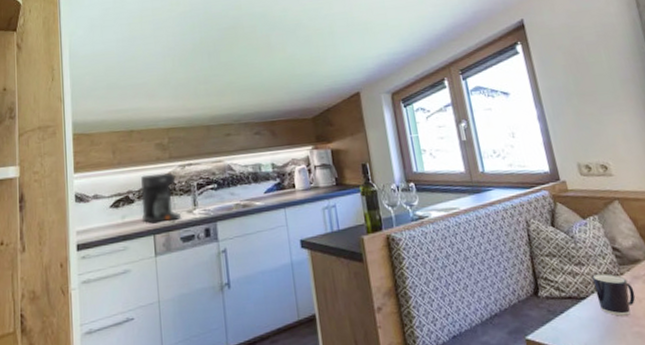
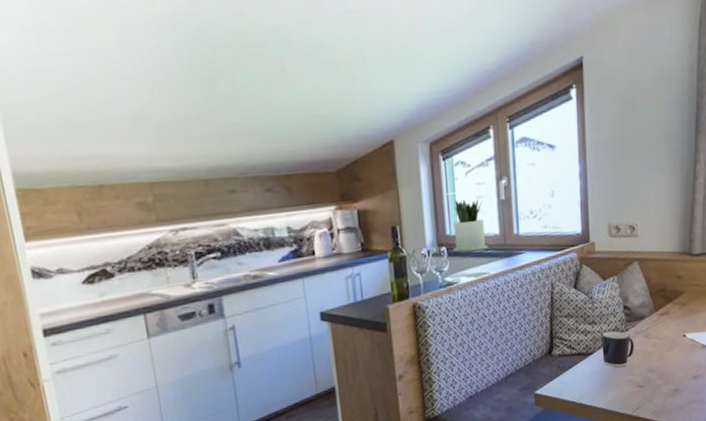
coffee maker: present [140,172,180,224] -> none [120,239,176,301]
planter: none [418,139,455,189] -> present [452,197,488,253]

